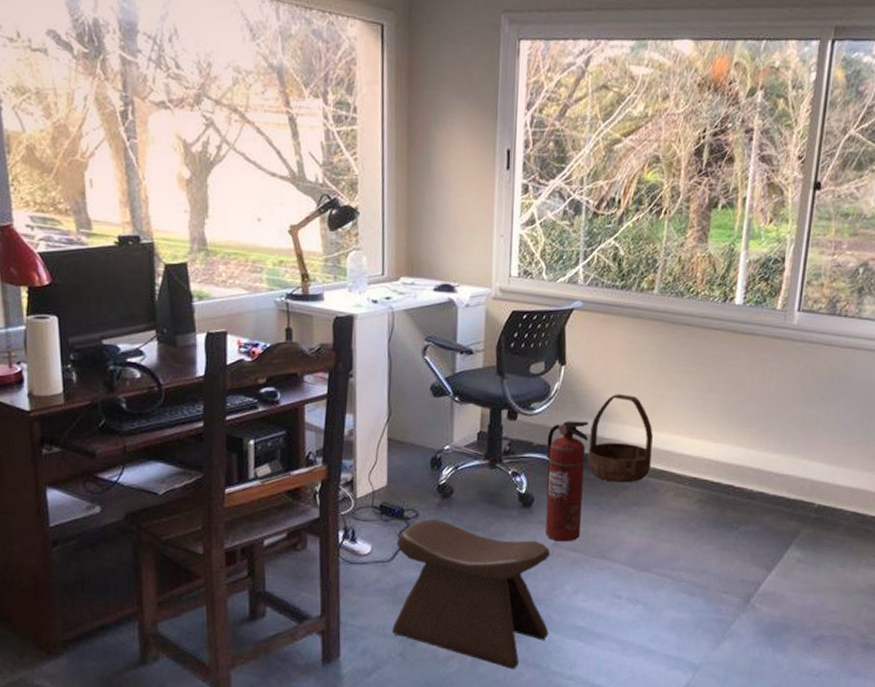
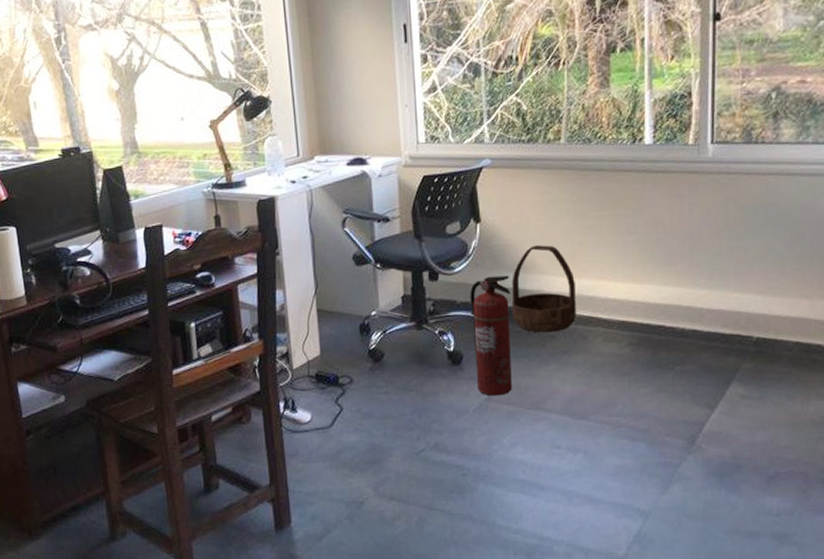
stool: present [392,518,550,669] -> none [335,383,491,526]

